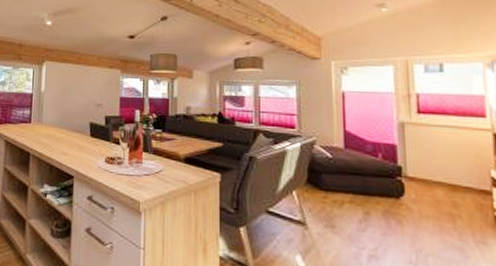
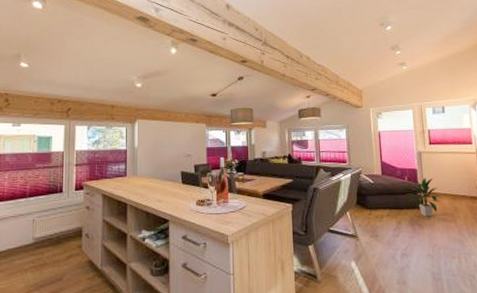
indoor plant: none [379,157,433,211] -> present [406,177,442,217]

